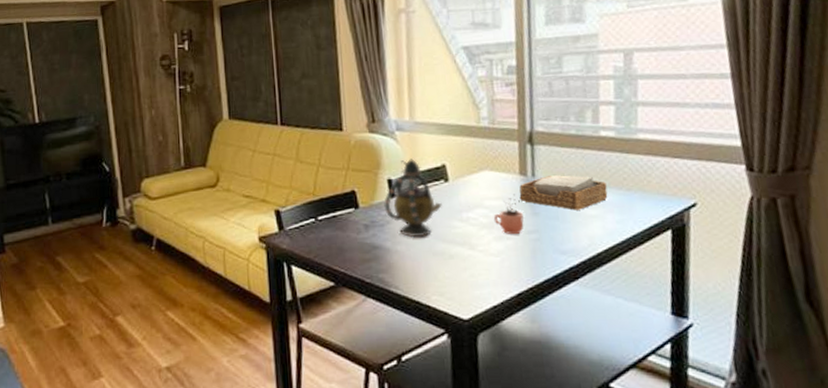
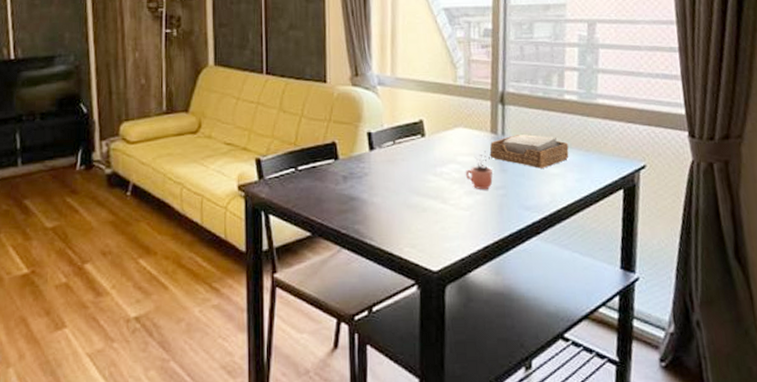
teapot: present [384,159,442,238] -> none [363,113,418,190]

